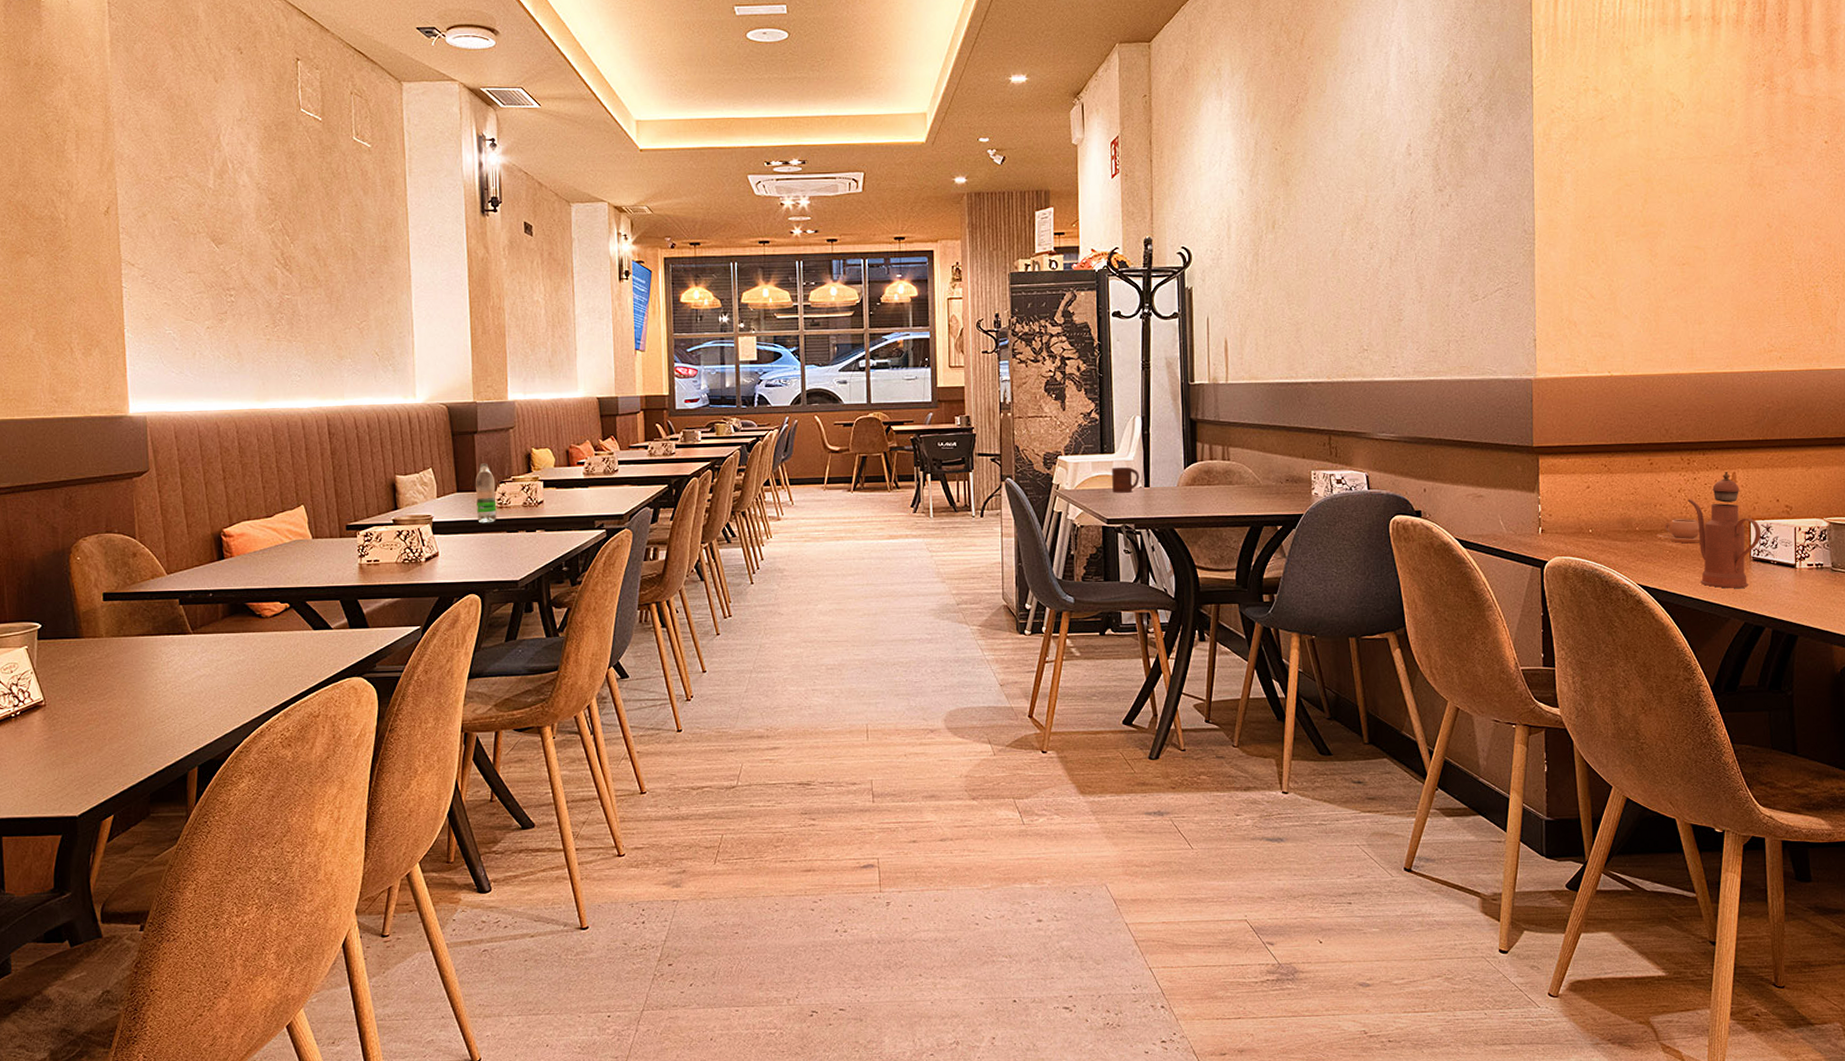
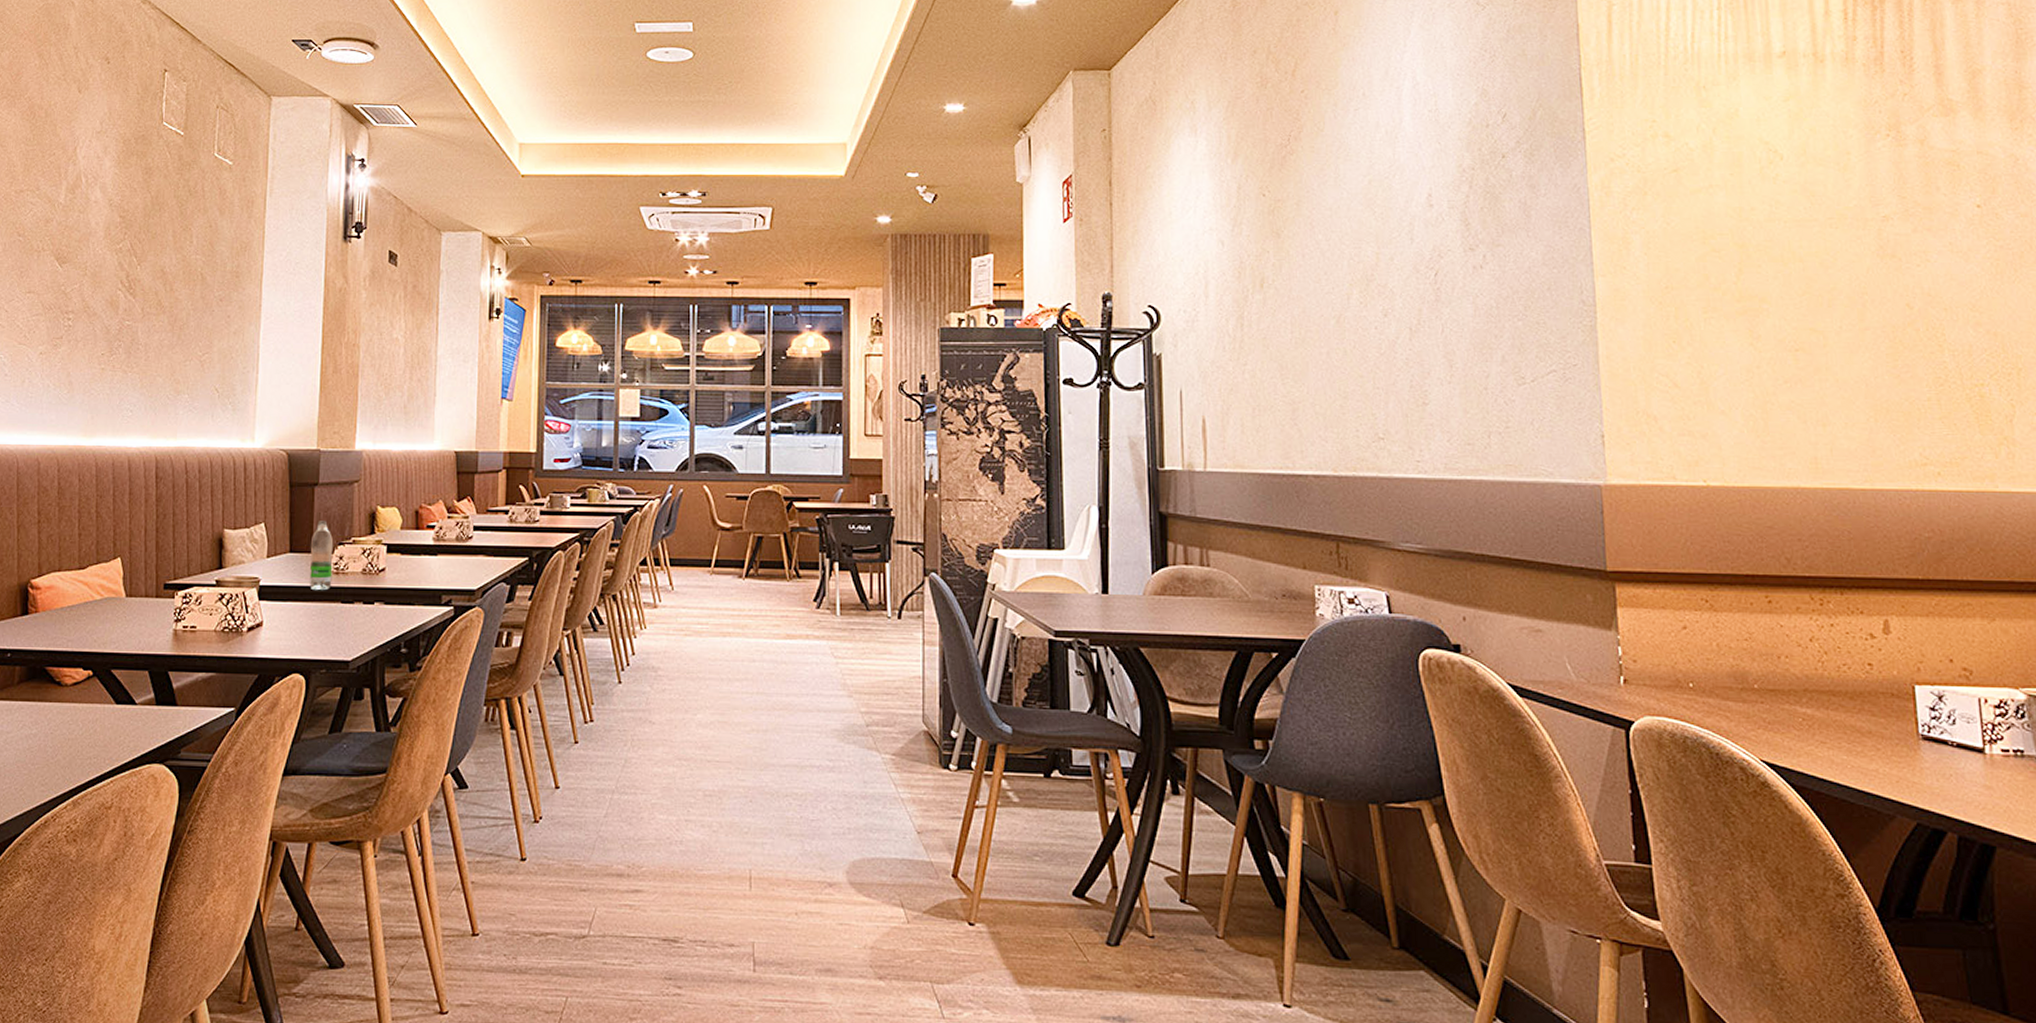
cup: present [1112,467,1140,493] -> none [1061,566,1096,600]
teacup: present [1656,519,1701,544] -> none [1782,677,1846,711]
coffeepot: present [1688,471,1761,588] -> none [1824,617,1932,775]

